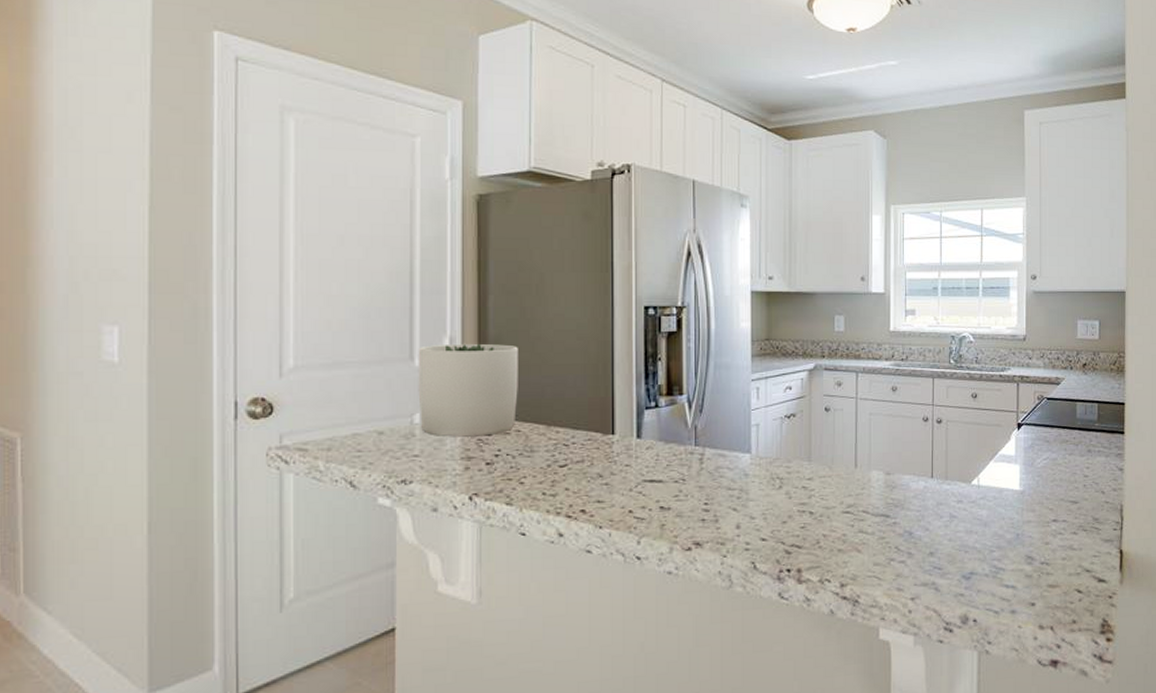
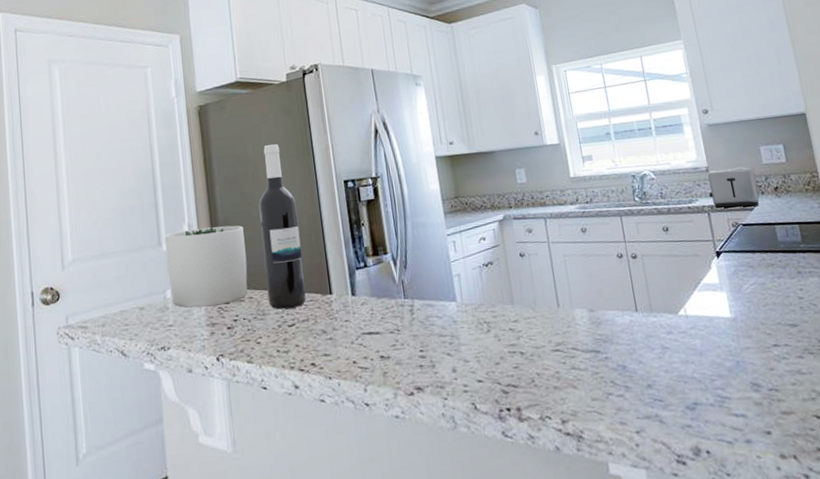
wine bottle: none [539,254,585,447] -> present [258,144,306,310]
toaster: none [1021,339,1068,381] -> present [707,166,760,209]

